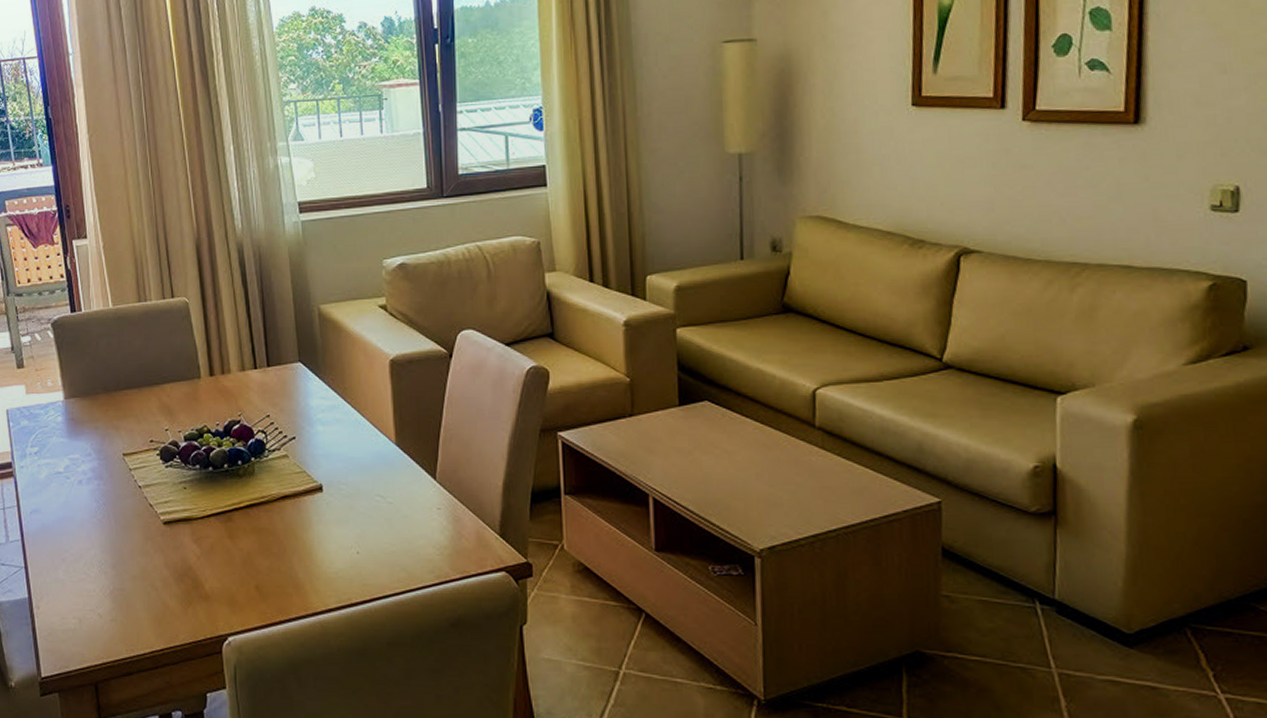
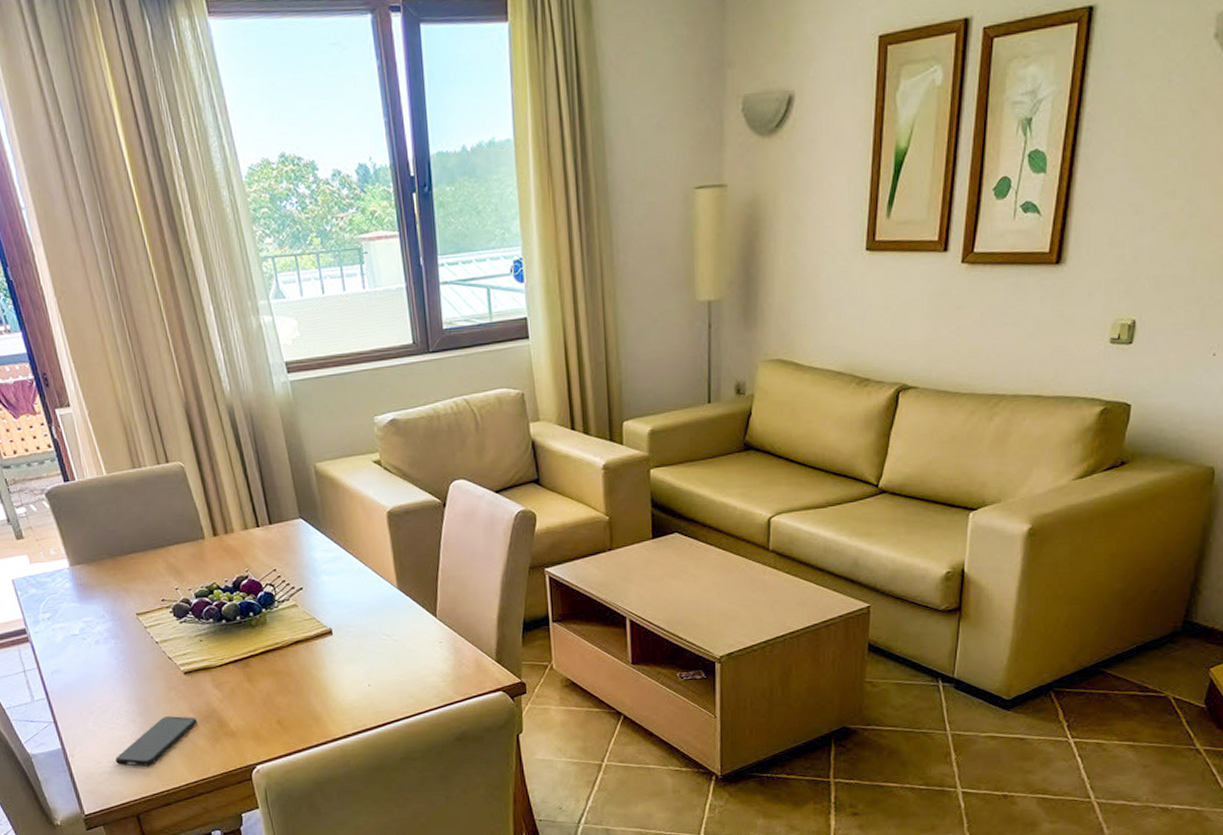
smartphone: none [80,571,171,627] -> present [115,716,197,766]

